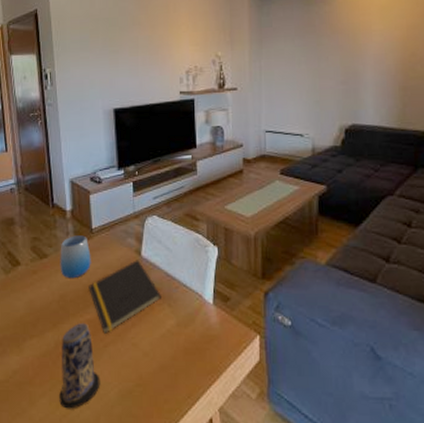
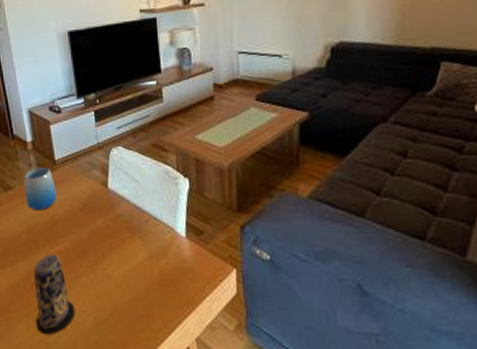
notepad: present [89,260,161,334] -> none [56,192,131,265]

